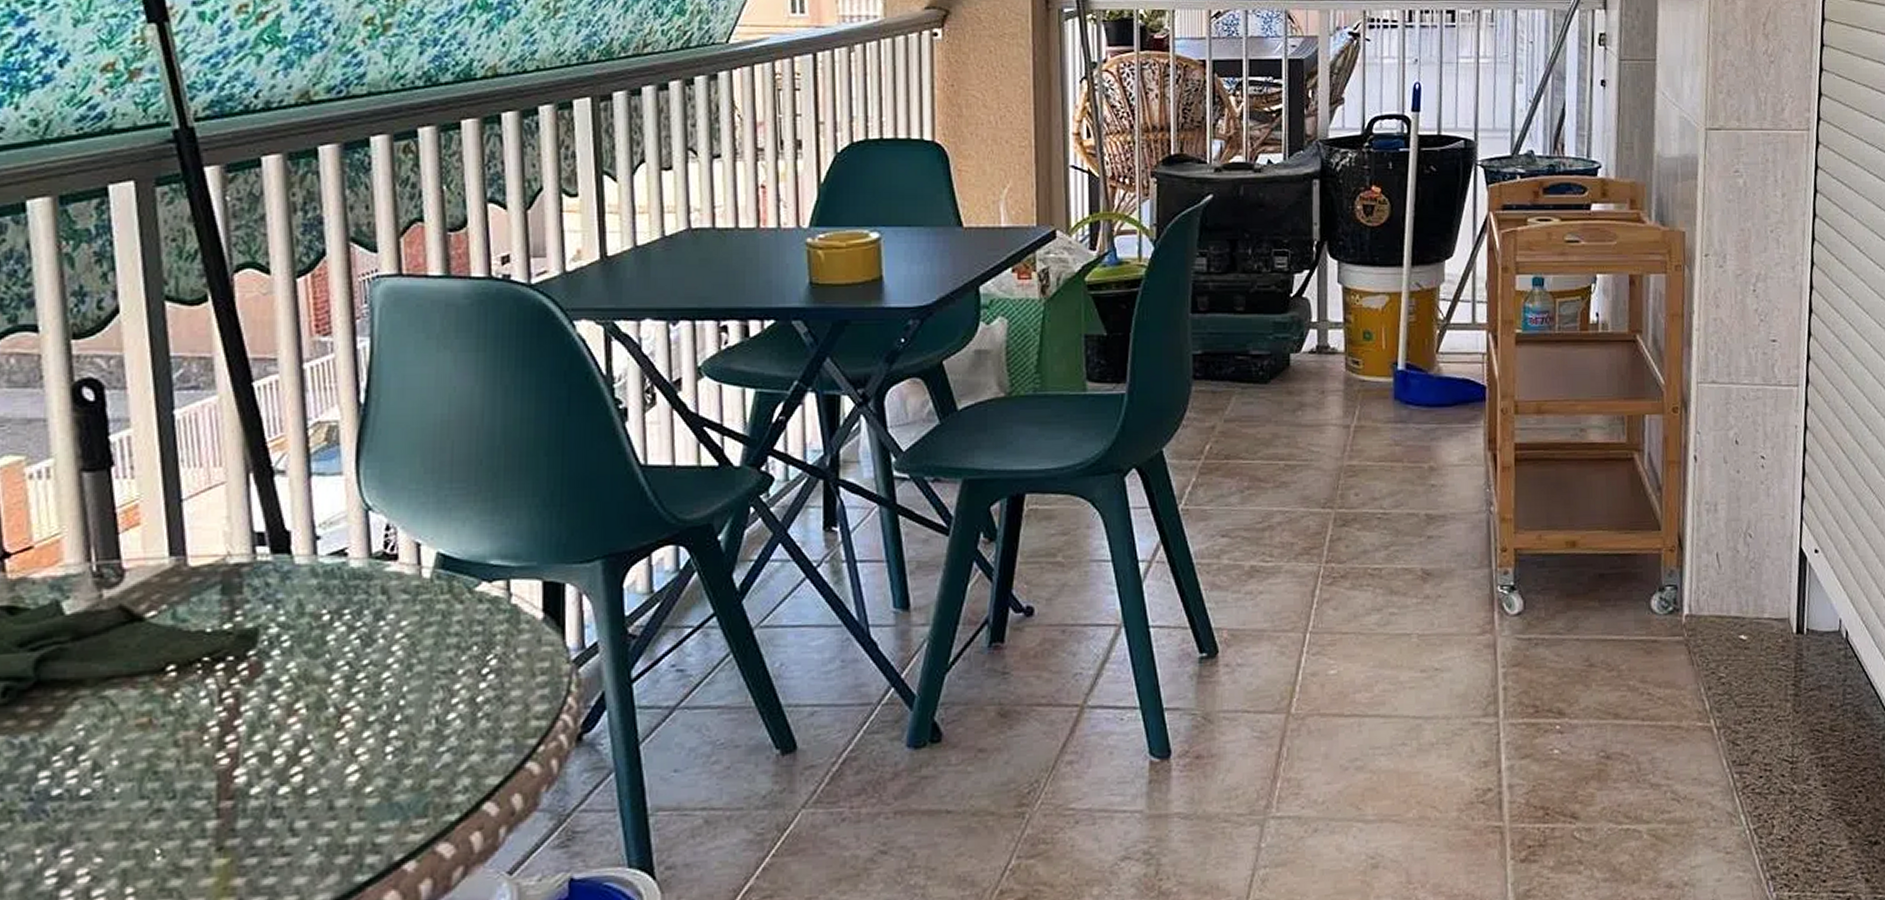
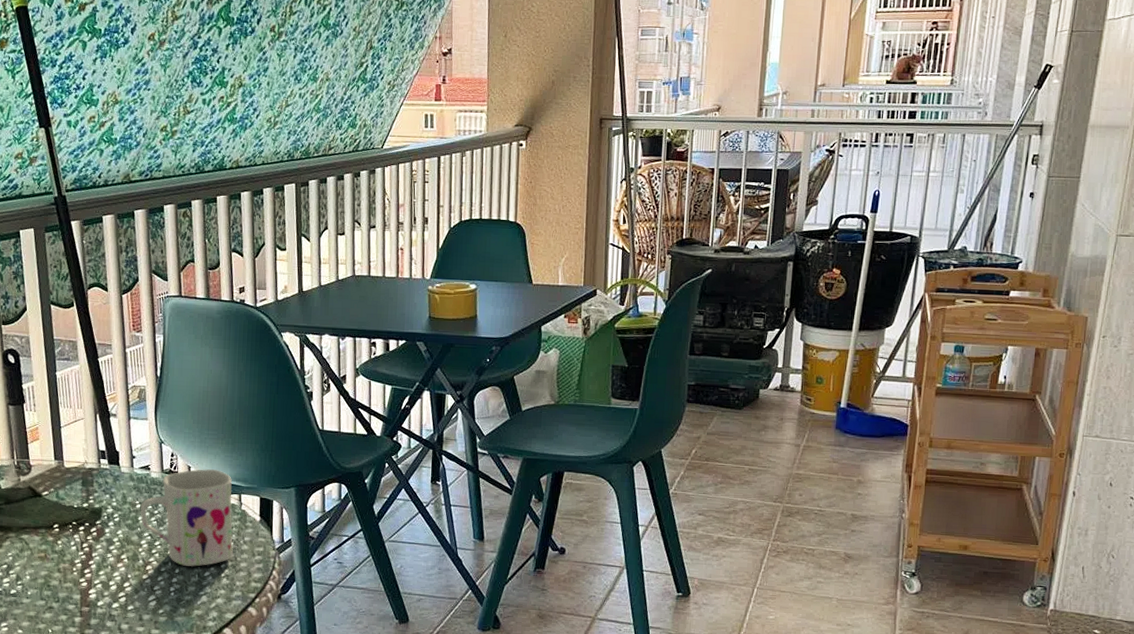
mug: none [329,544,499,708] -> present [140,469,234,567]

